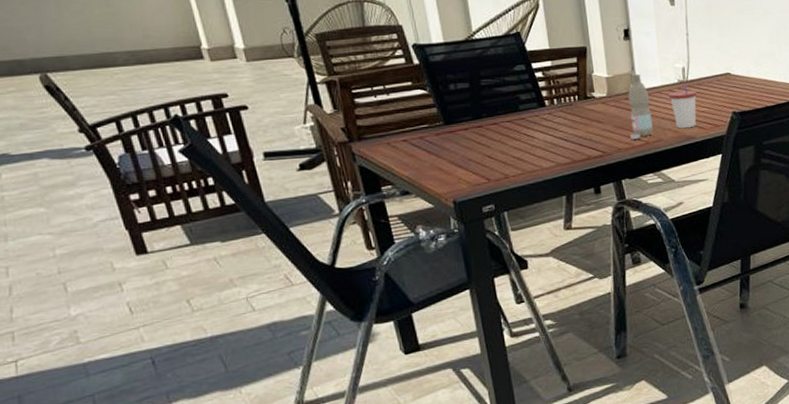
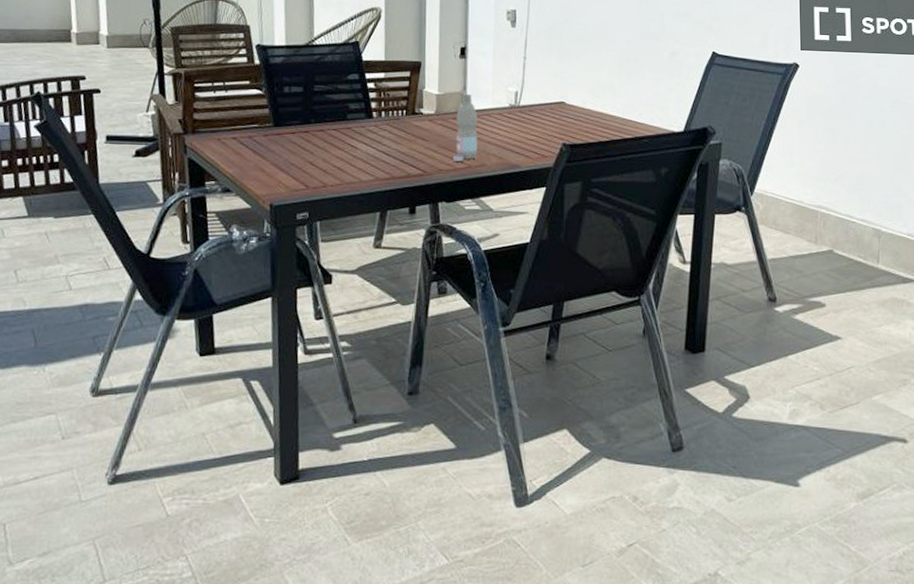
cup: present [668,85,697,129] -> none [498,110,527,156]

